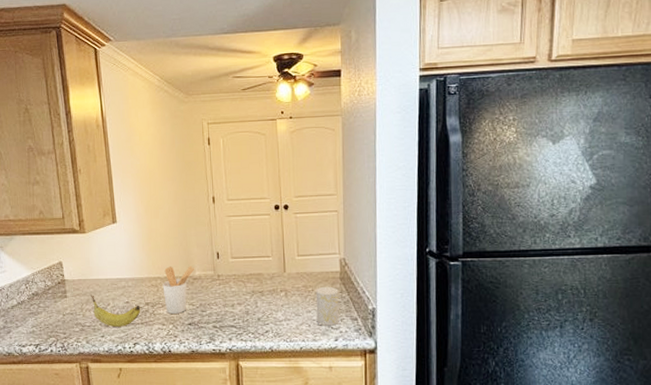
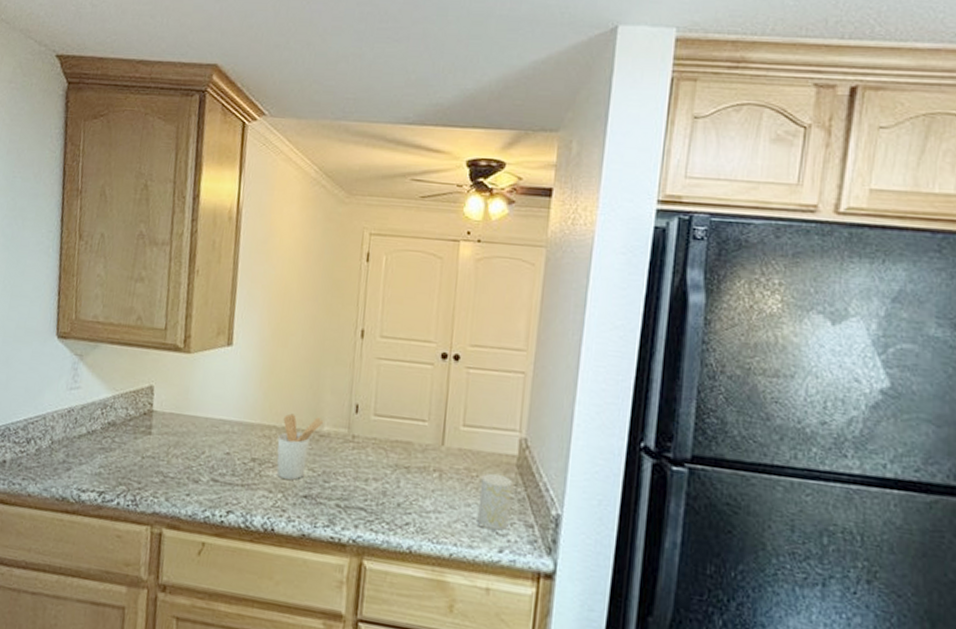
fruit: present [91,295,141,327] -> none [181,436,244,486]

